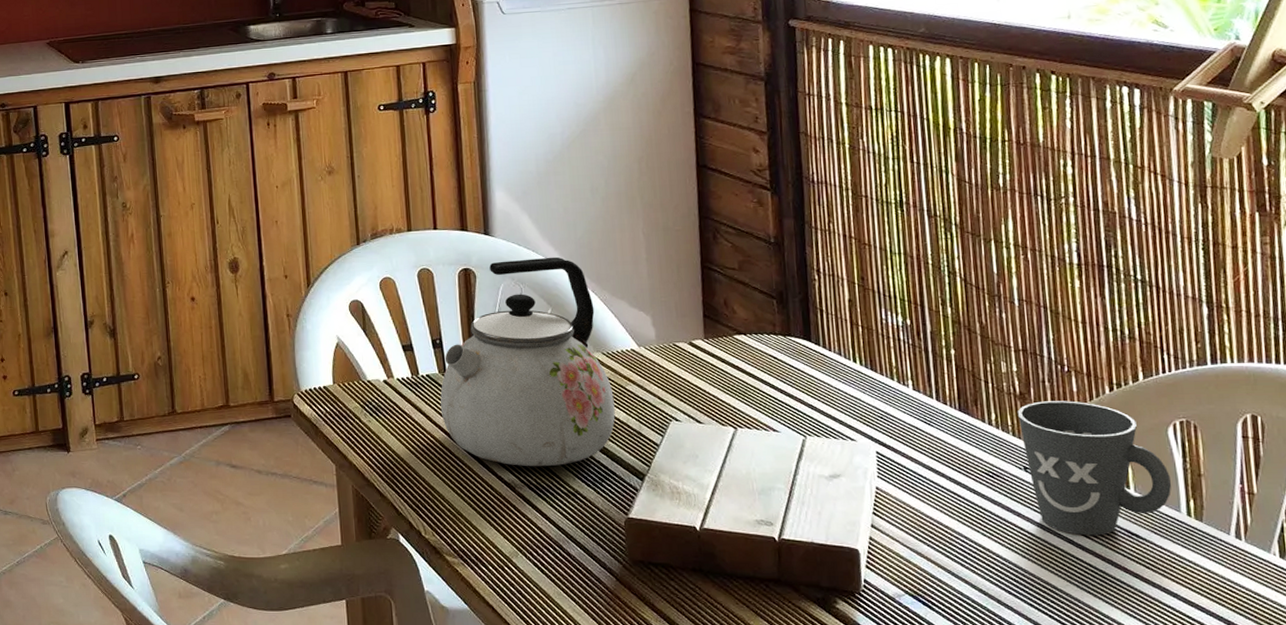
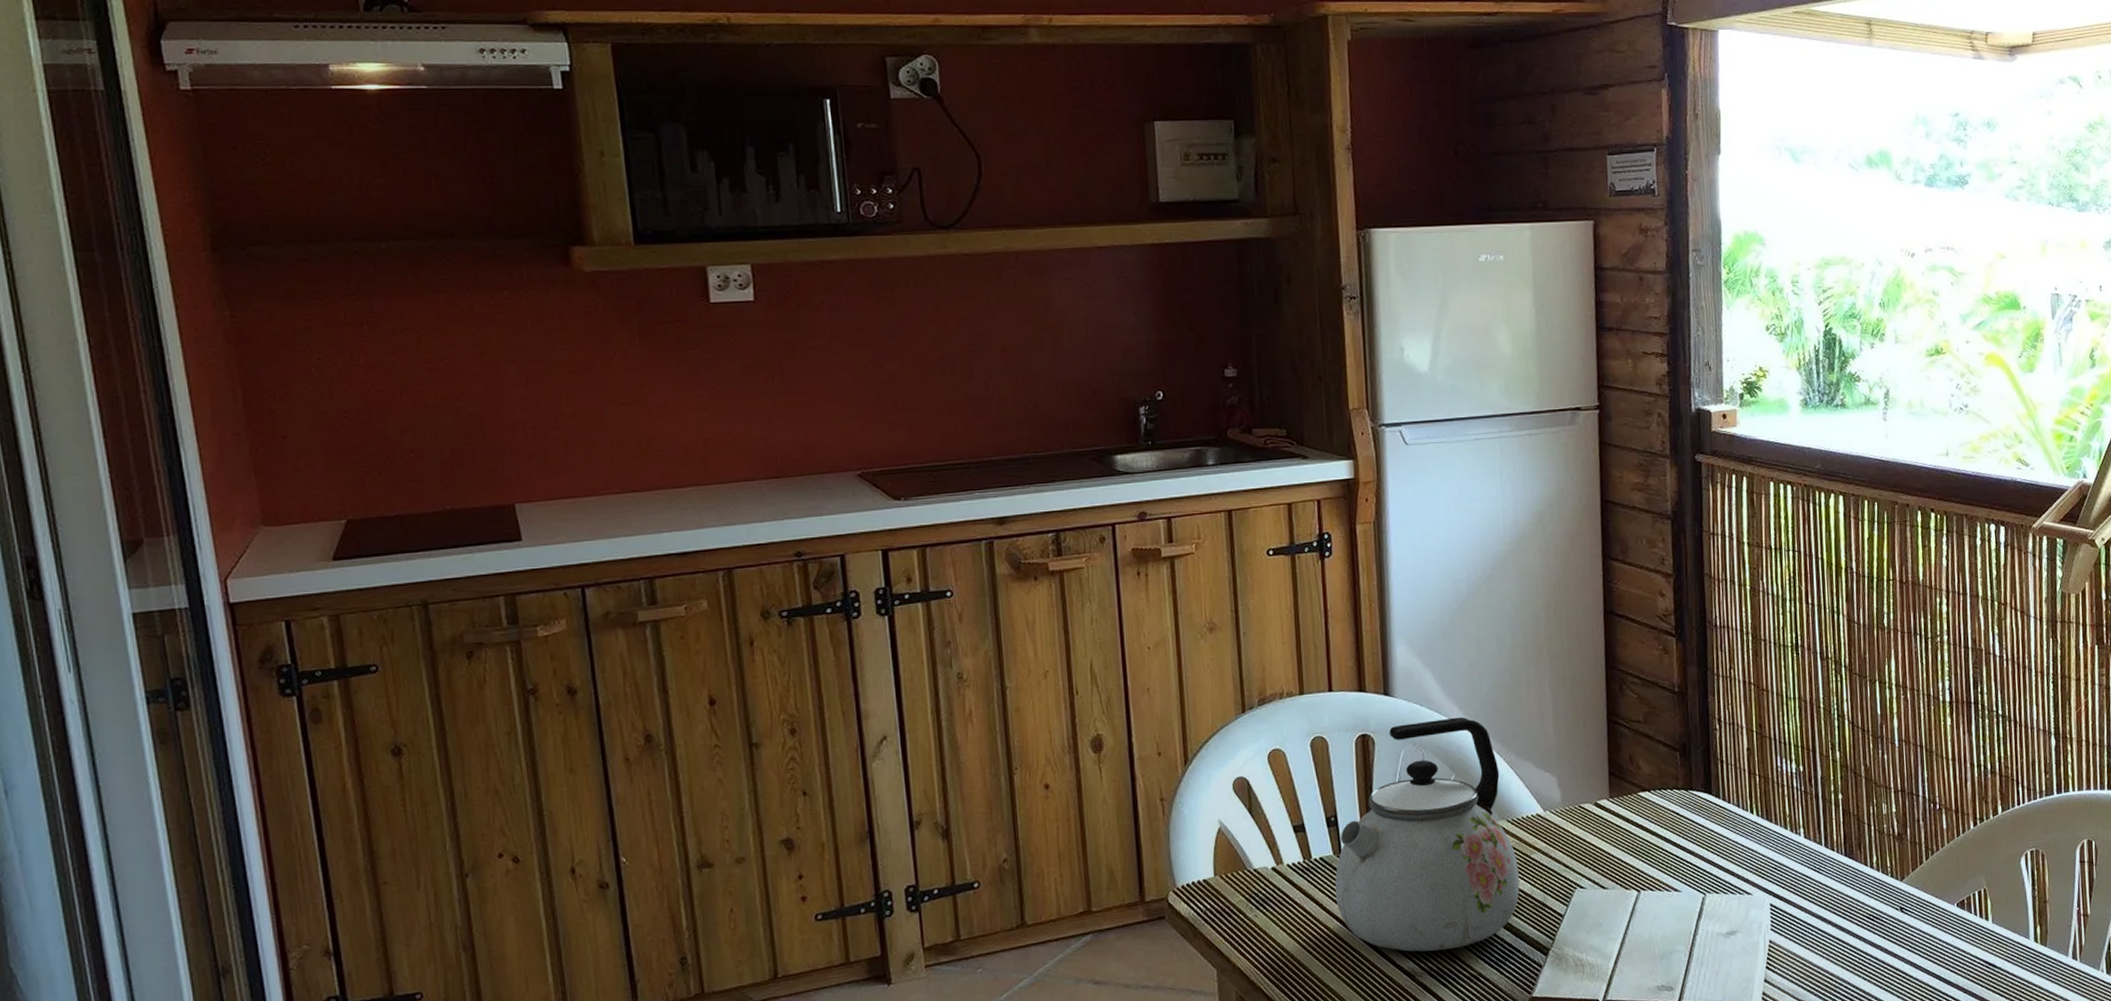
mug: present [1017,401,1172,536] -> none [1895,838,2023,970]

